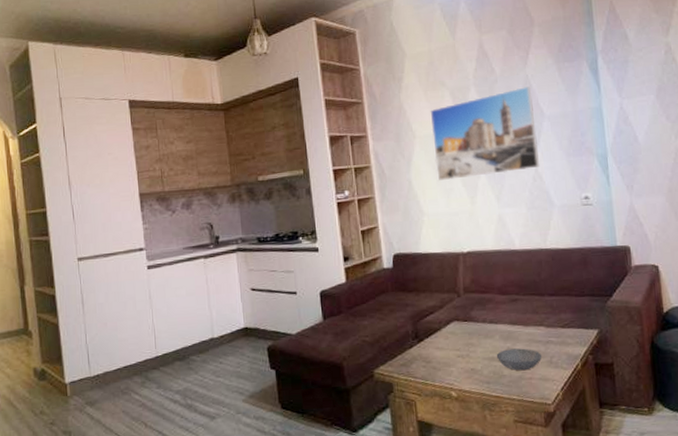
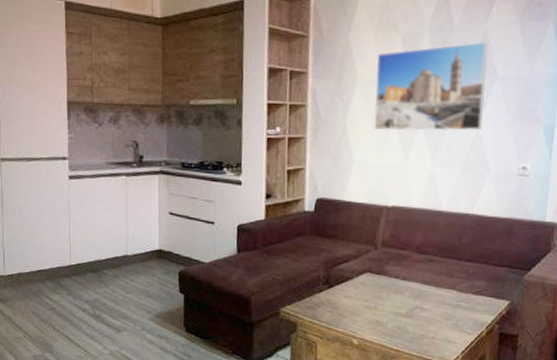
bowl: present [496,348,541,371] -> none [403,307,448,330]

